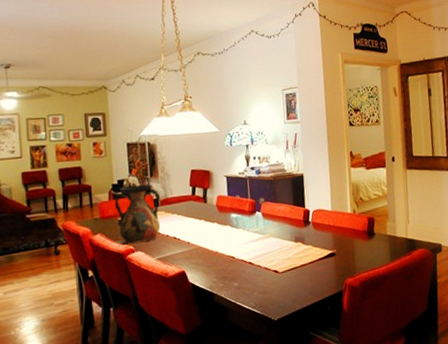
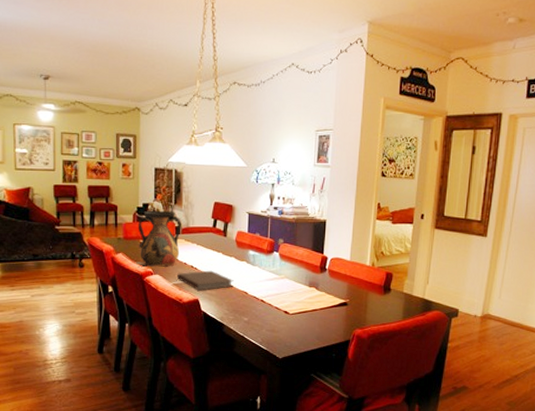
notebook: none [160,239,220,262] -> present [177,270,234,291]

